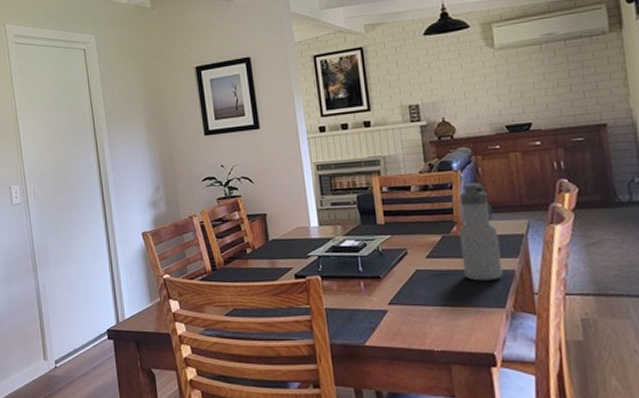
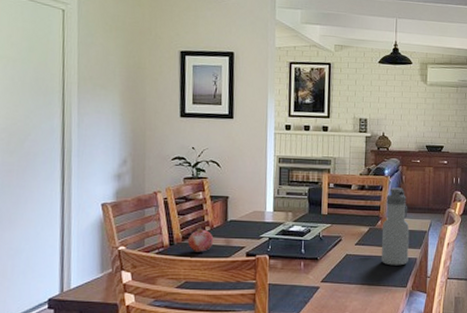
fruit: none [230,248,258,277] -> present [188,226,214,252]

